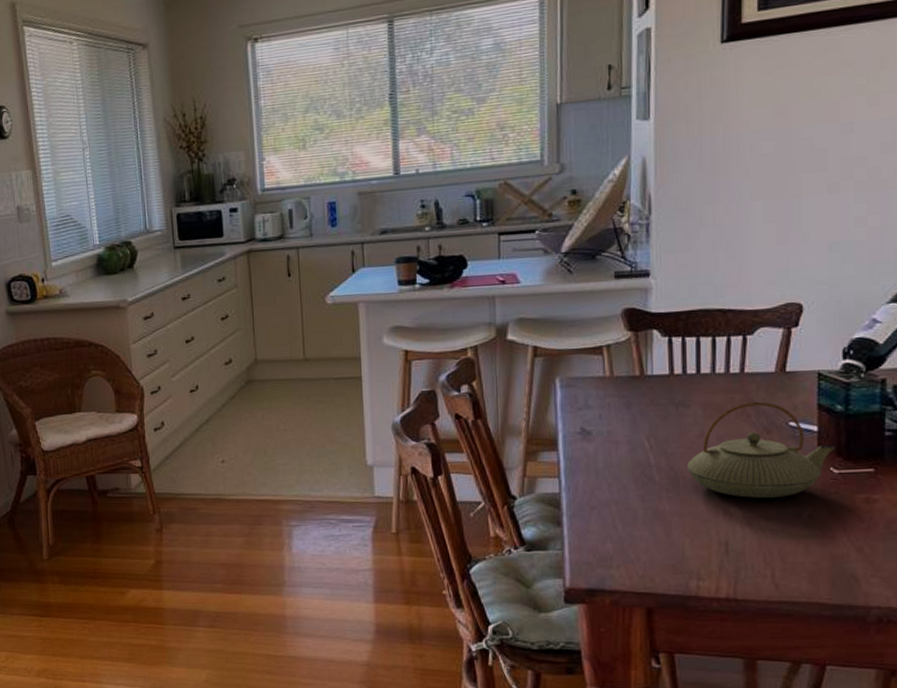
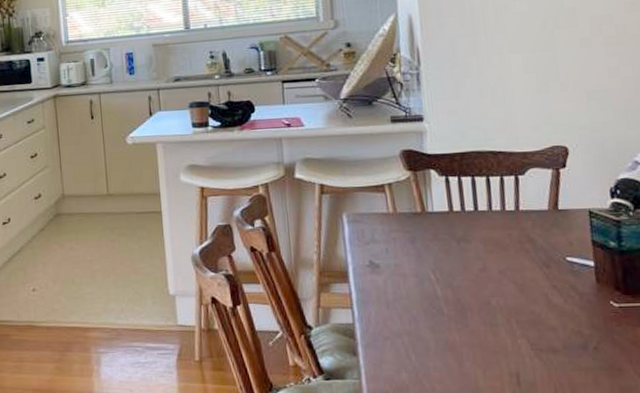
teapot: present [687,401,835,499] -> none [473,237,613,331]

